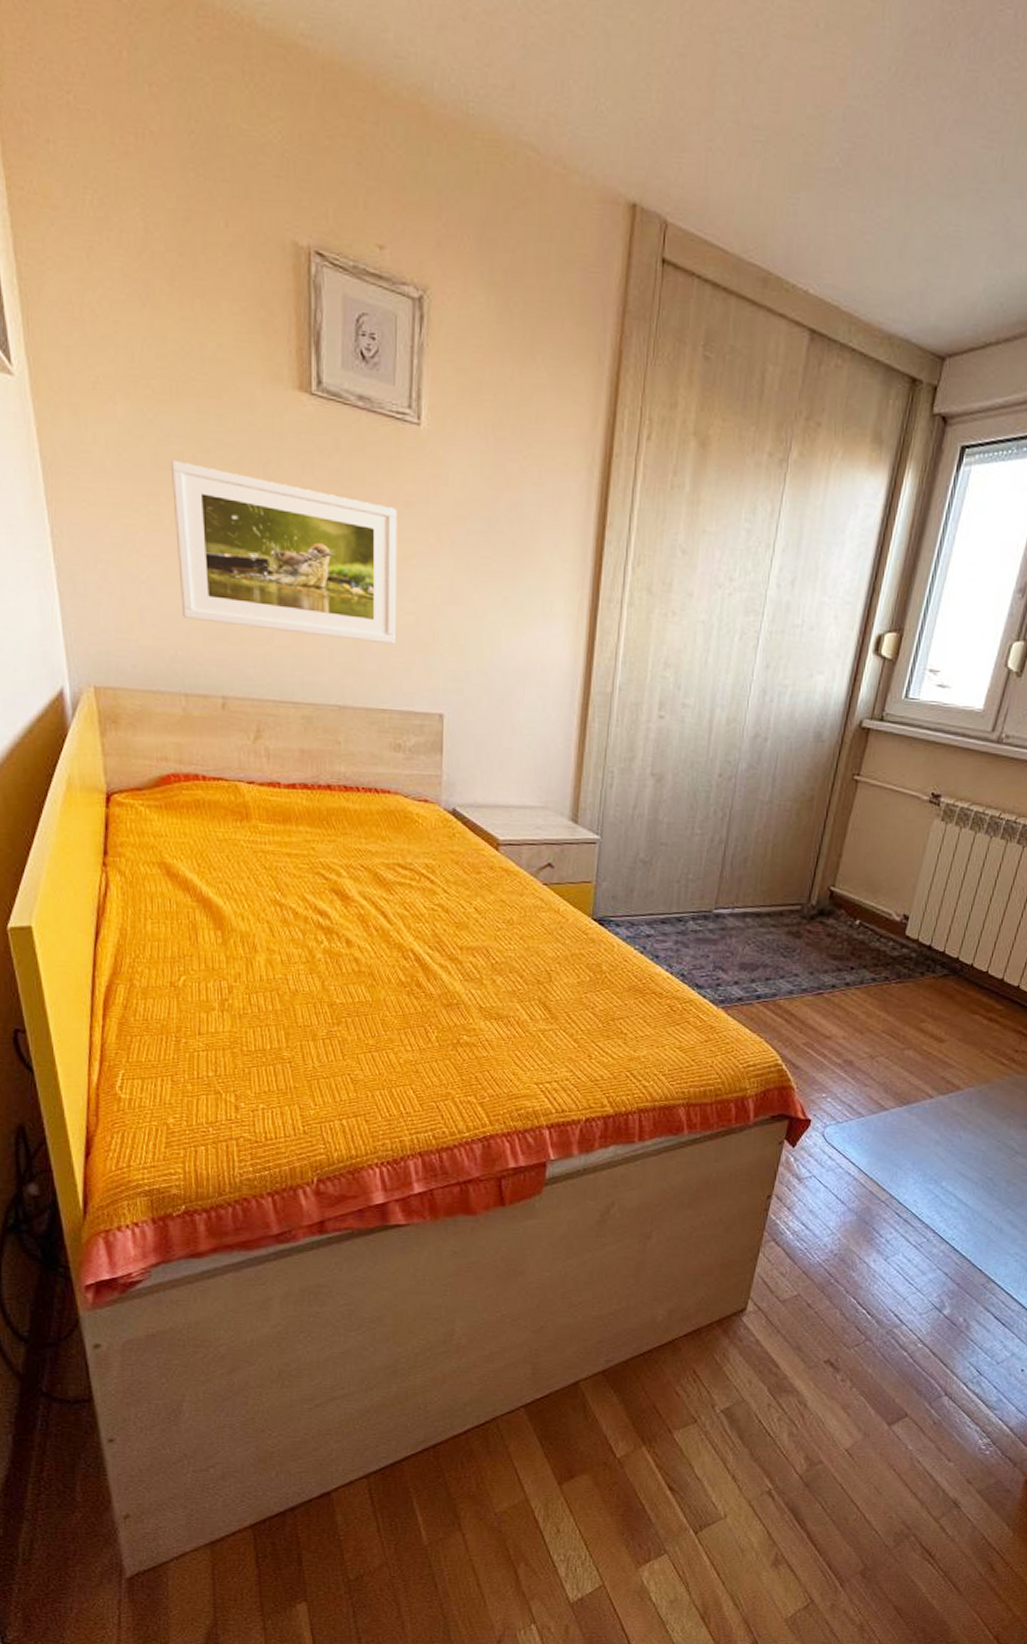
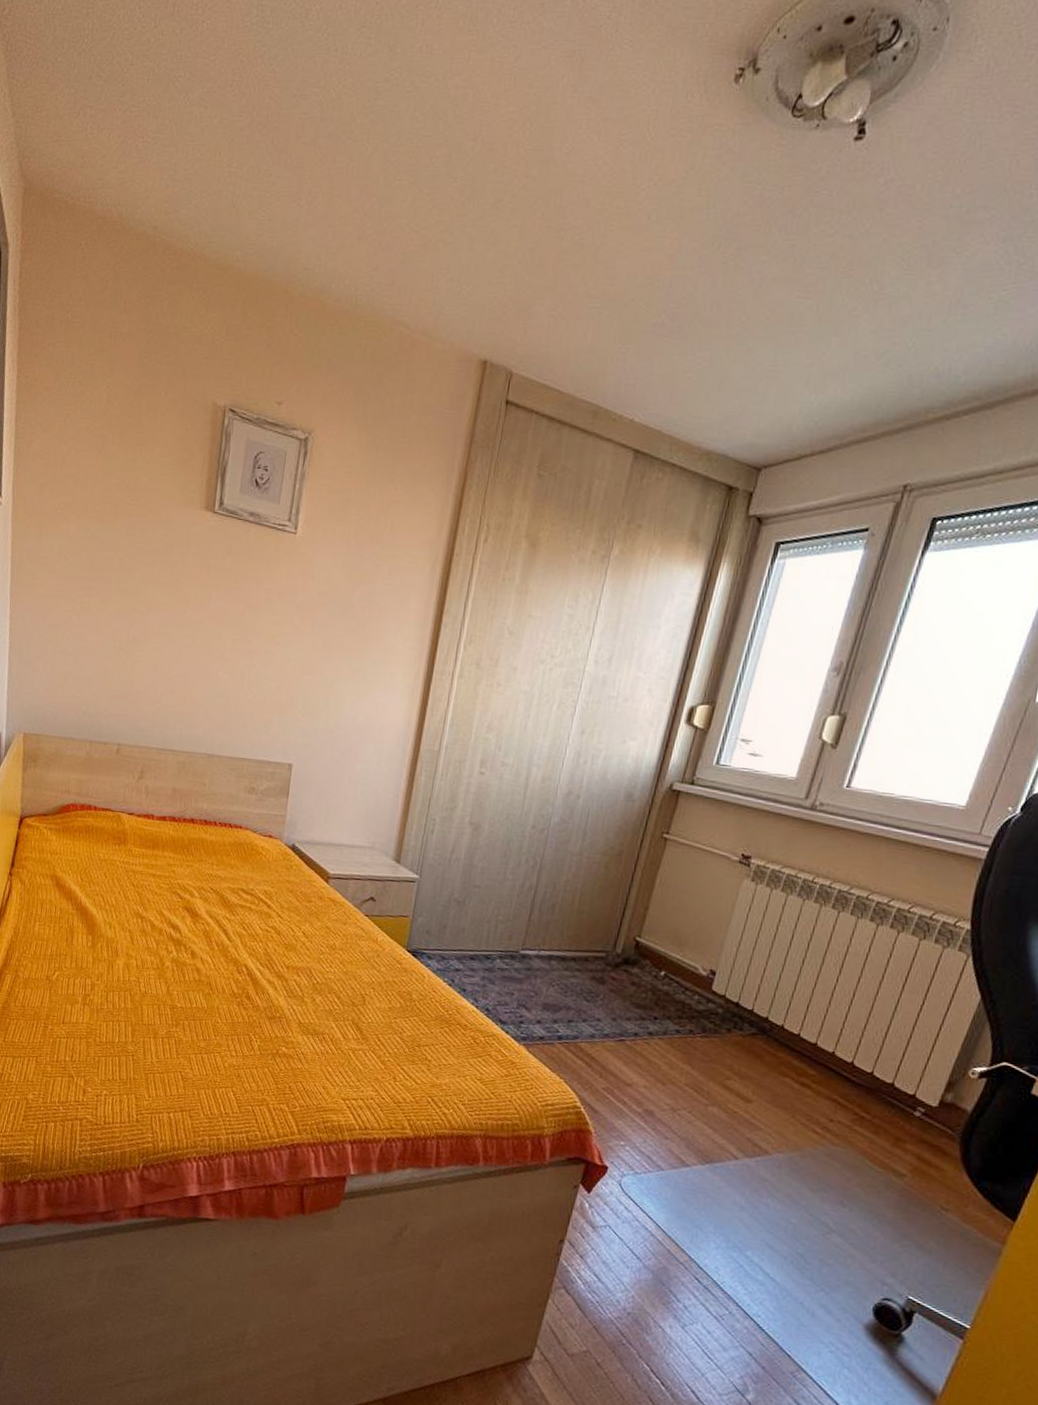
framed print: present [171,460,397,645] -> none [96,563,272,706]

